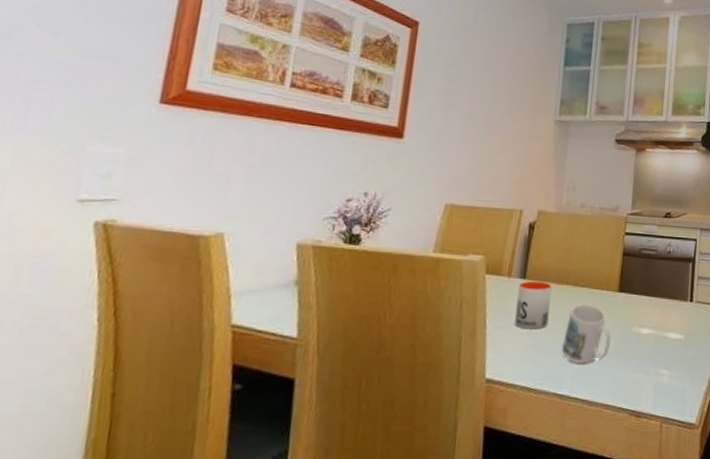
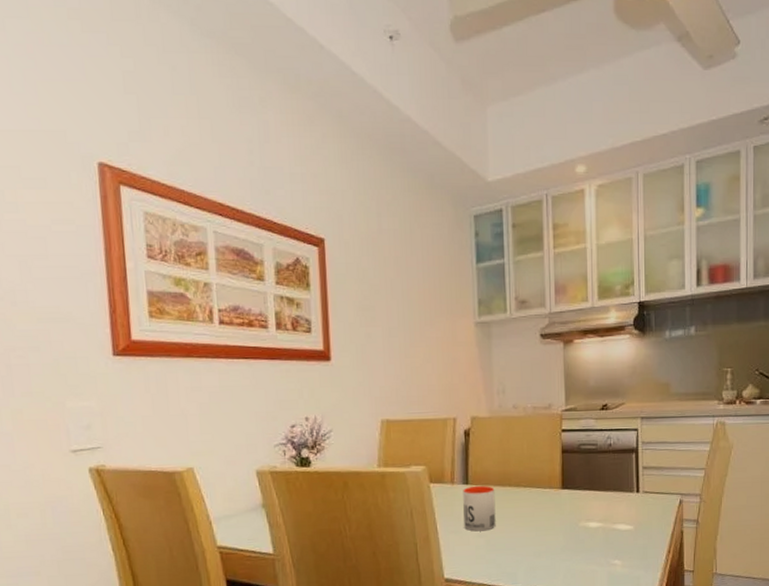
mug: present [562,304,611,364] -> none [512,503,559,560]

